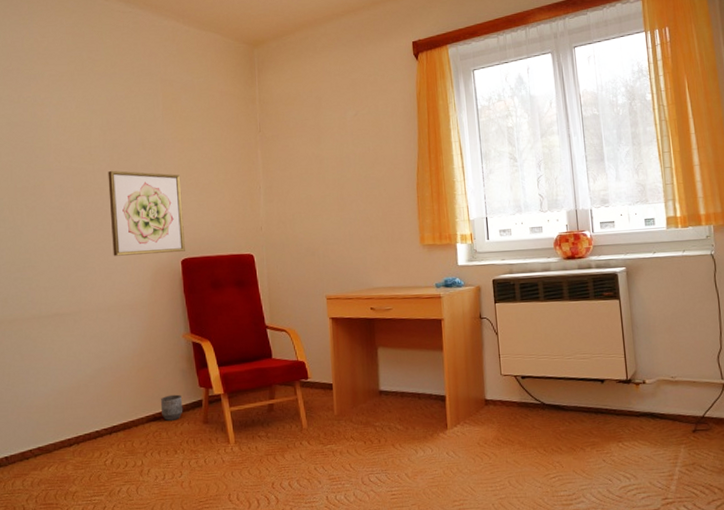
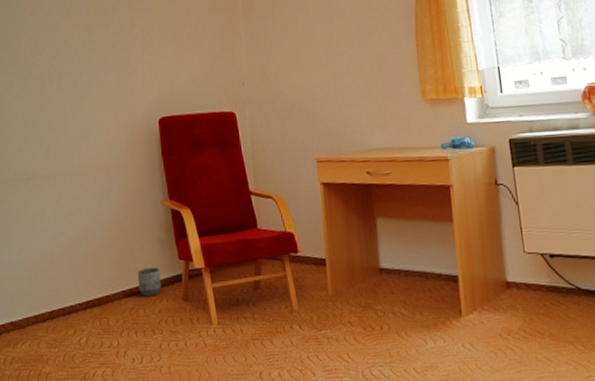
wall art: present [108,170,185,256] -> none [83,24,163,115]

